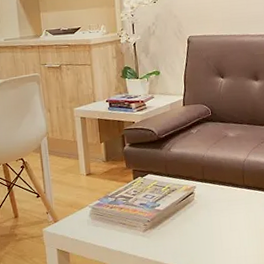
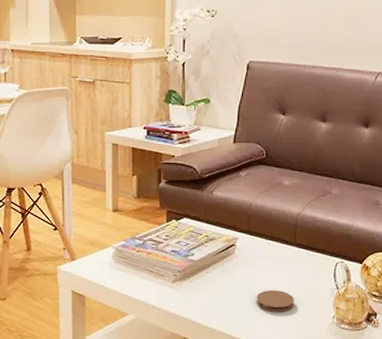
coaster: none [216,228,250,248] -> present [256,290,294,312]

